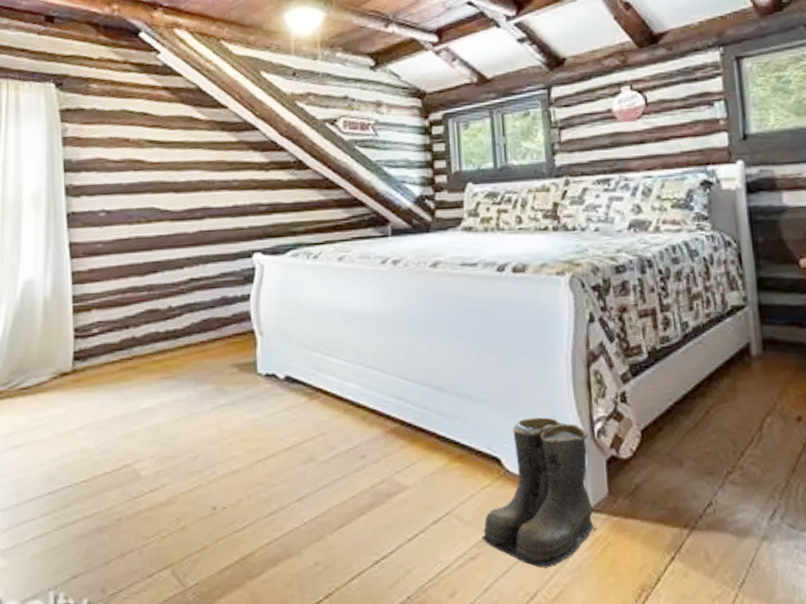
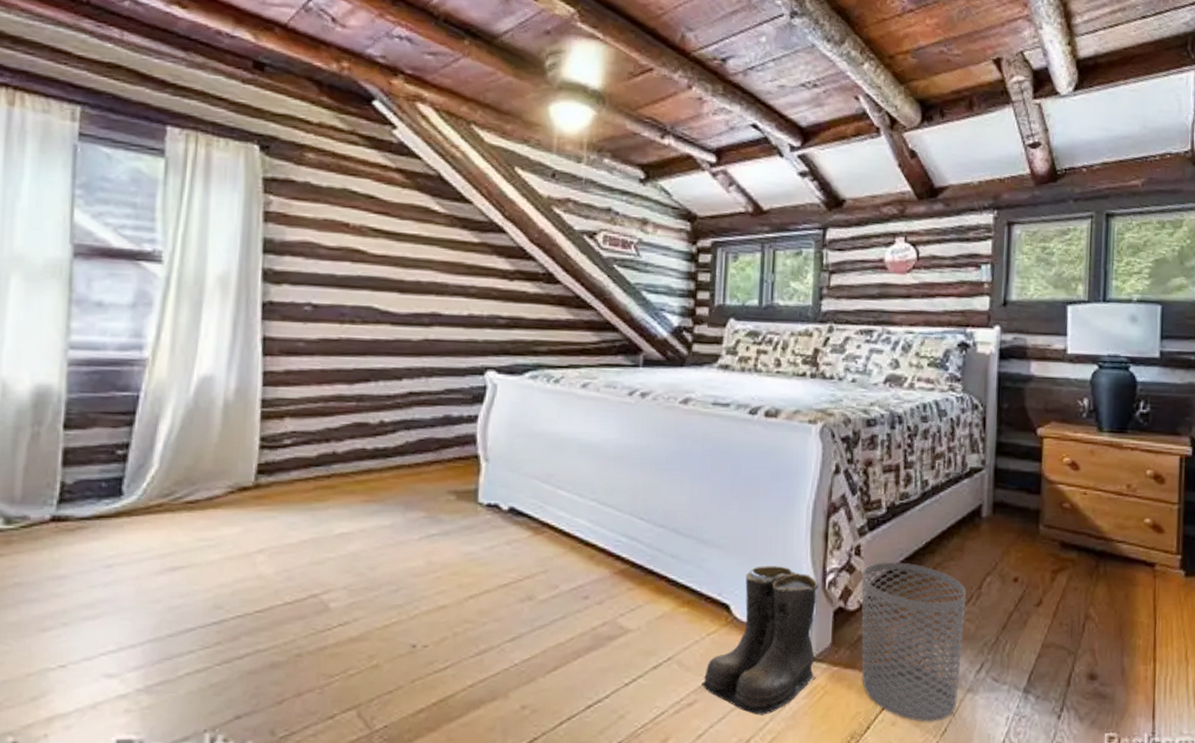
waste bin: none [630,407,753,572] -> present [861,562,967,721]

